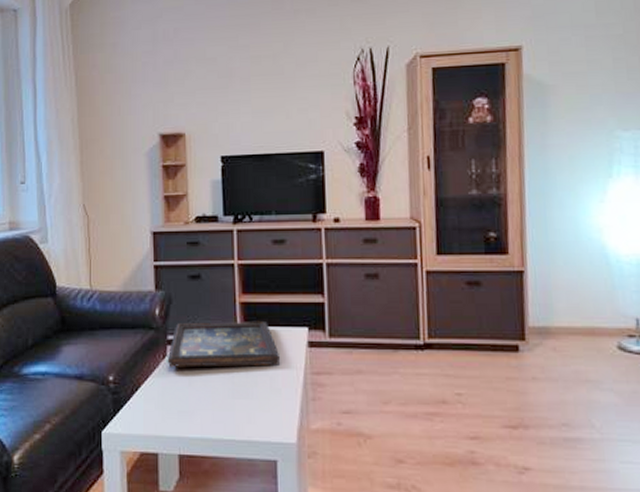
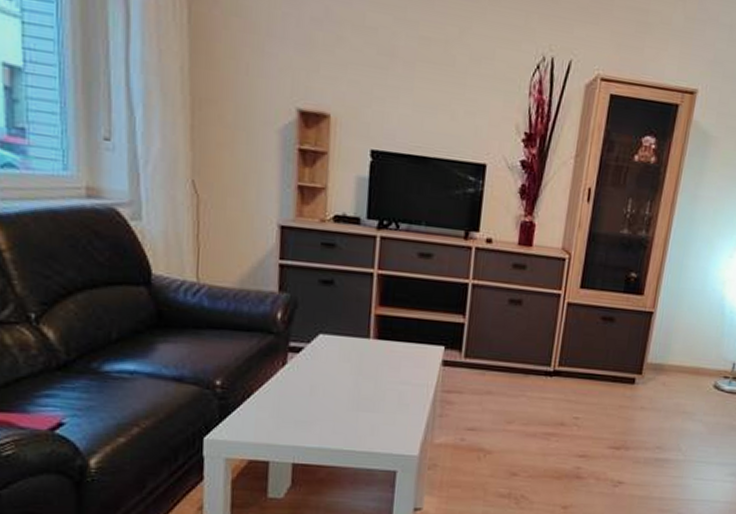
decorative tray: present [167,320,281,367] -> none [286,330,413,381]

